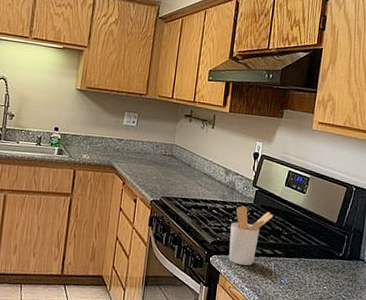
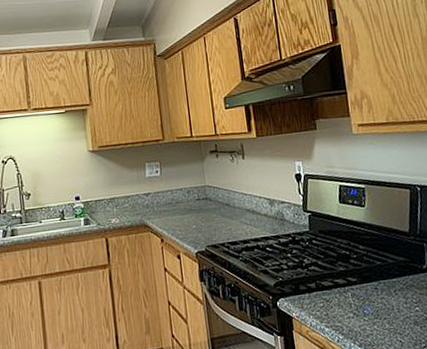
utensil holder: present [228,205,274,266] -> none [291,235,336,304]

